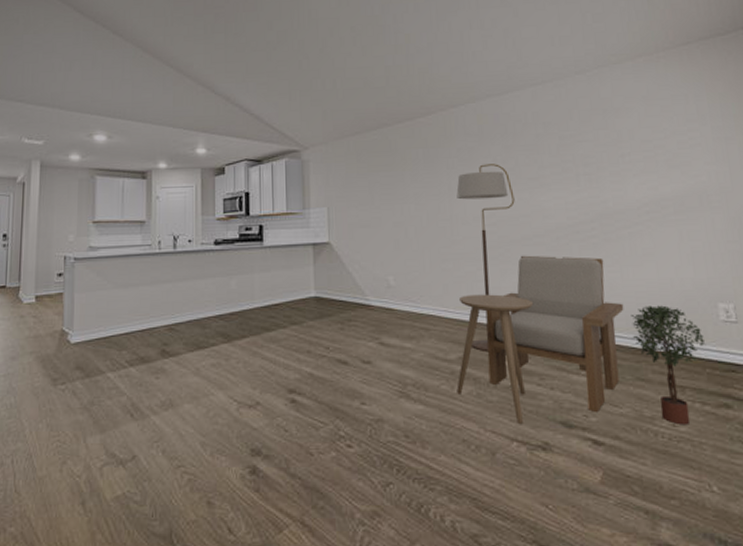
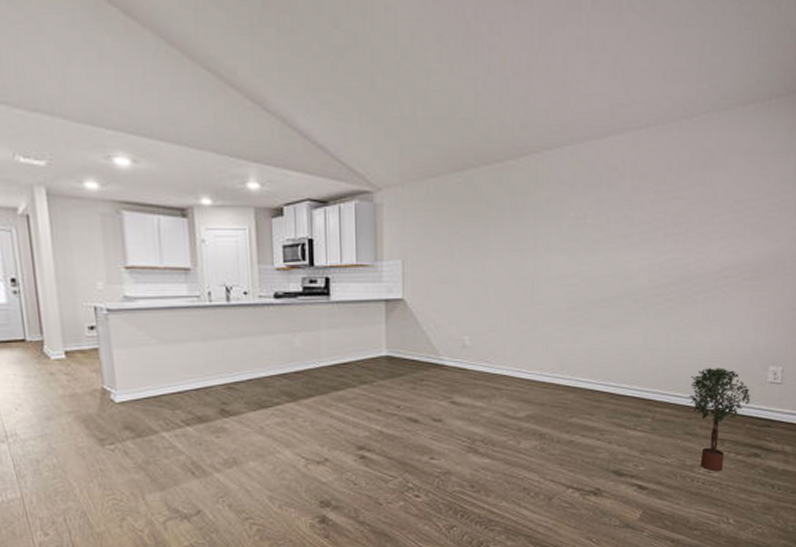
floor lamp: present [456,164,515,351] -> none [541,218,600,409]
side table: present [456,294,533,424] -> none [522,355,603,473]
armchair: present [479,255,624,412] -> none [552,317,687,462]

